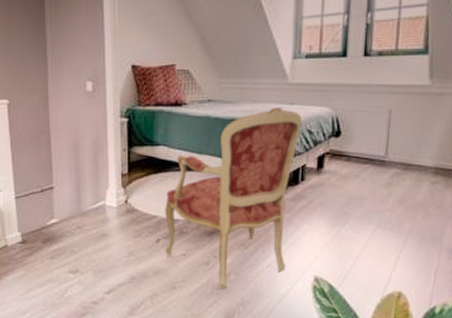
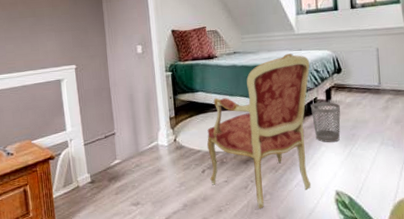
wastebasket: none [296,170,334,221] -> present [310,101,341,143]

